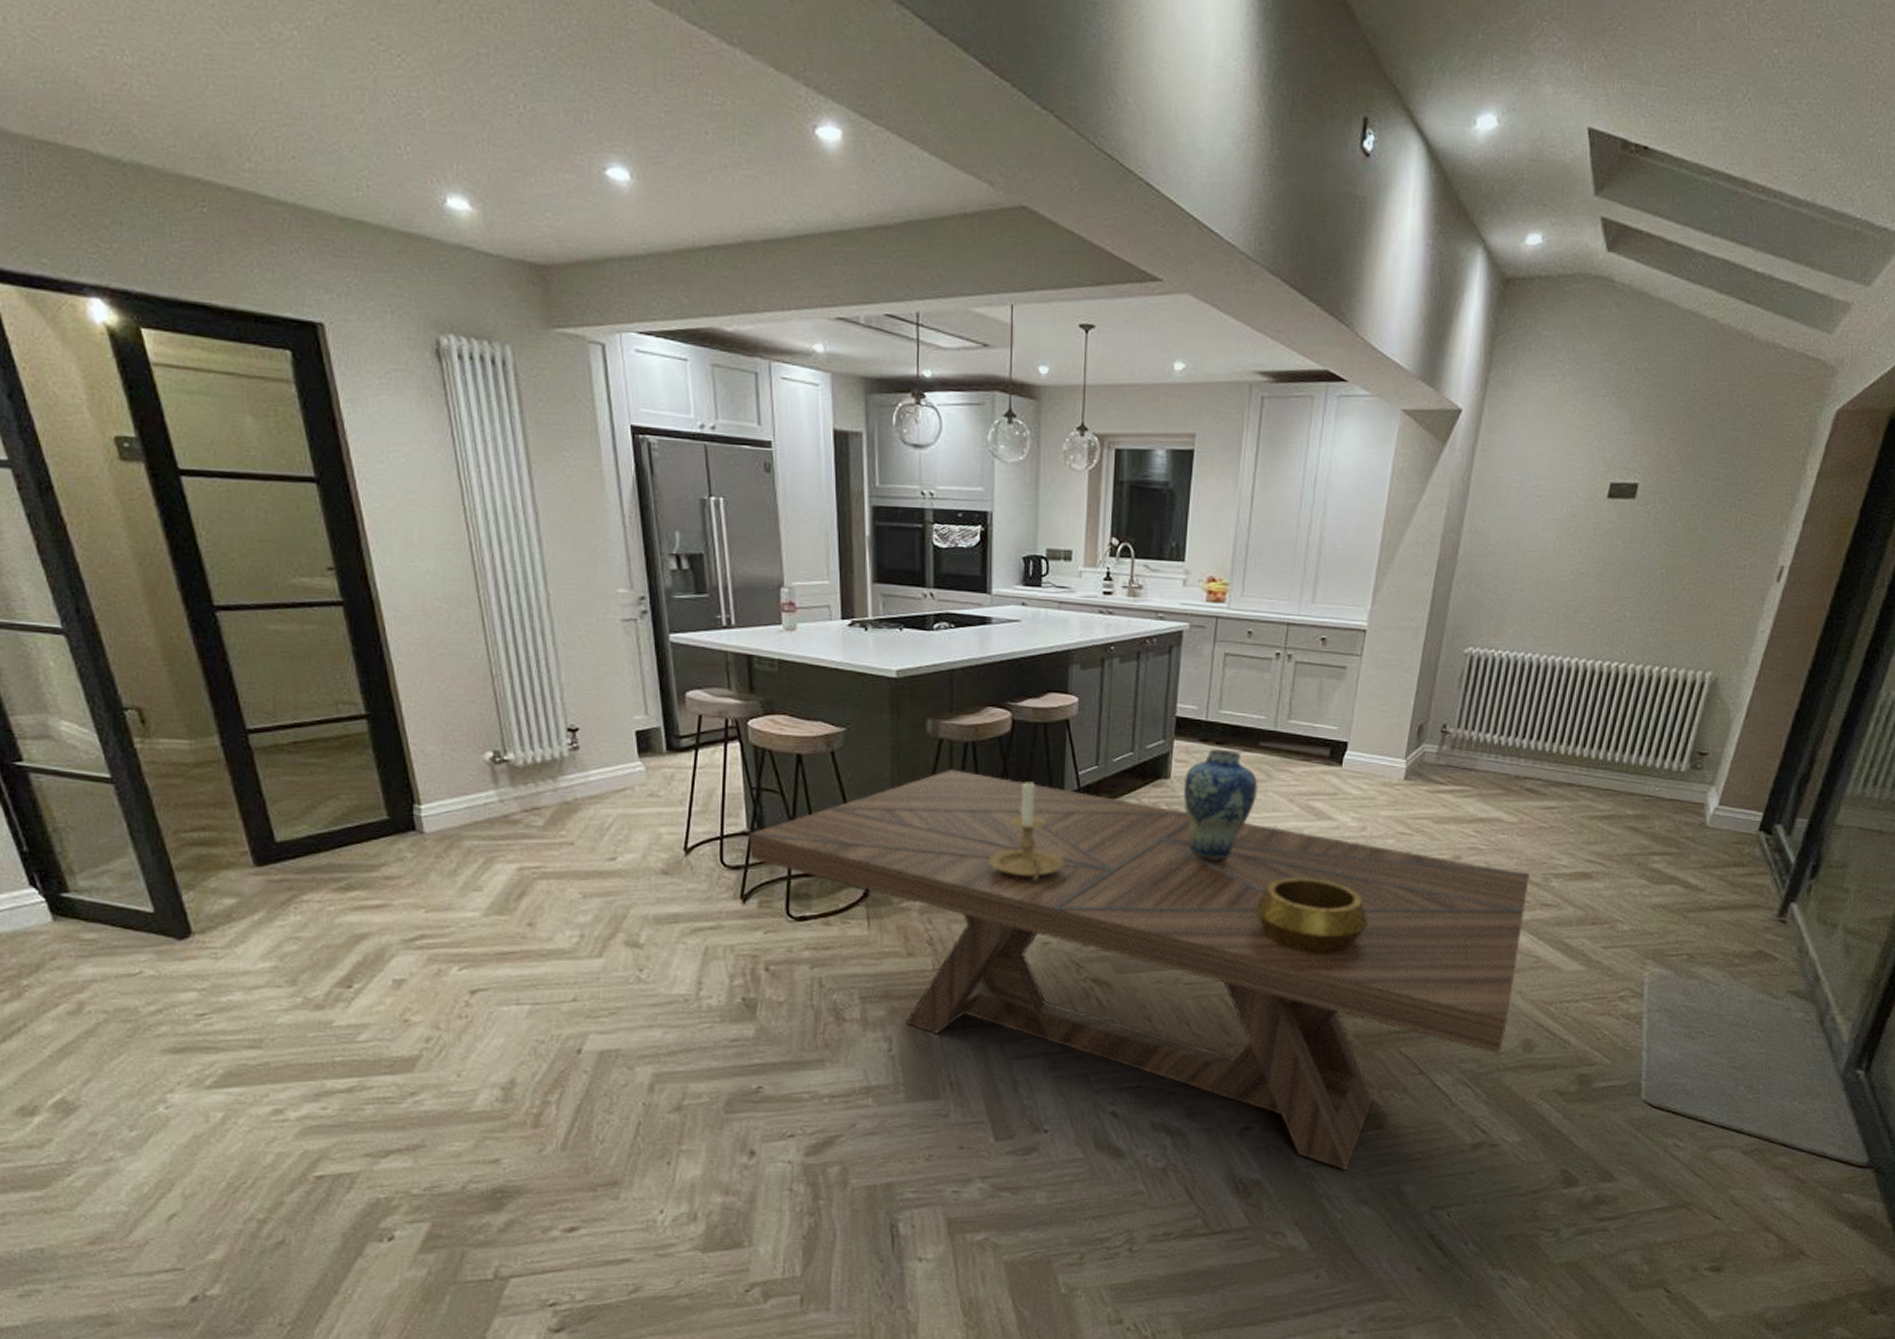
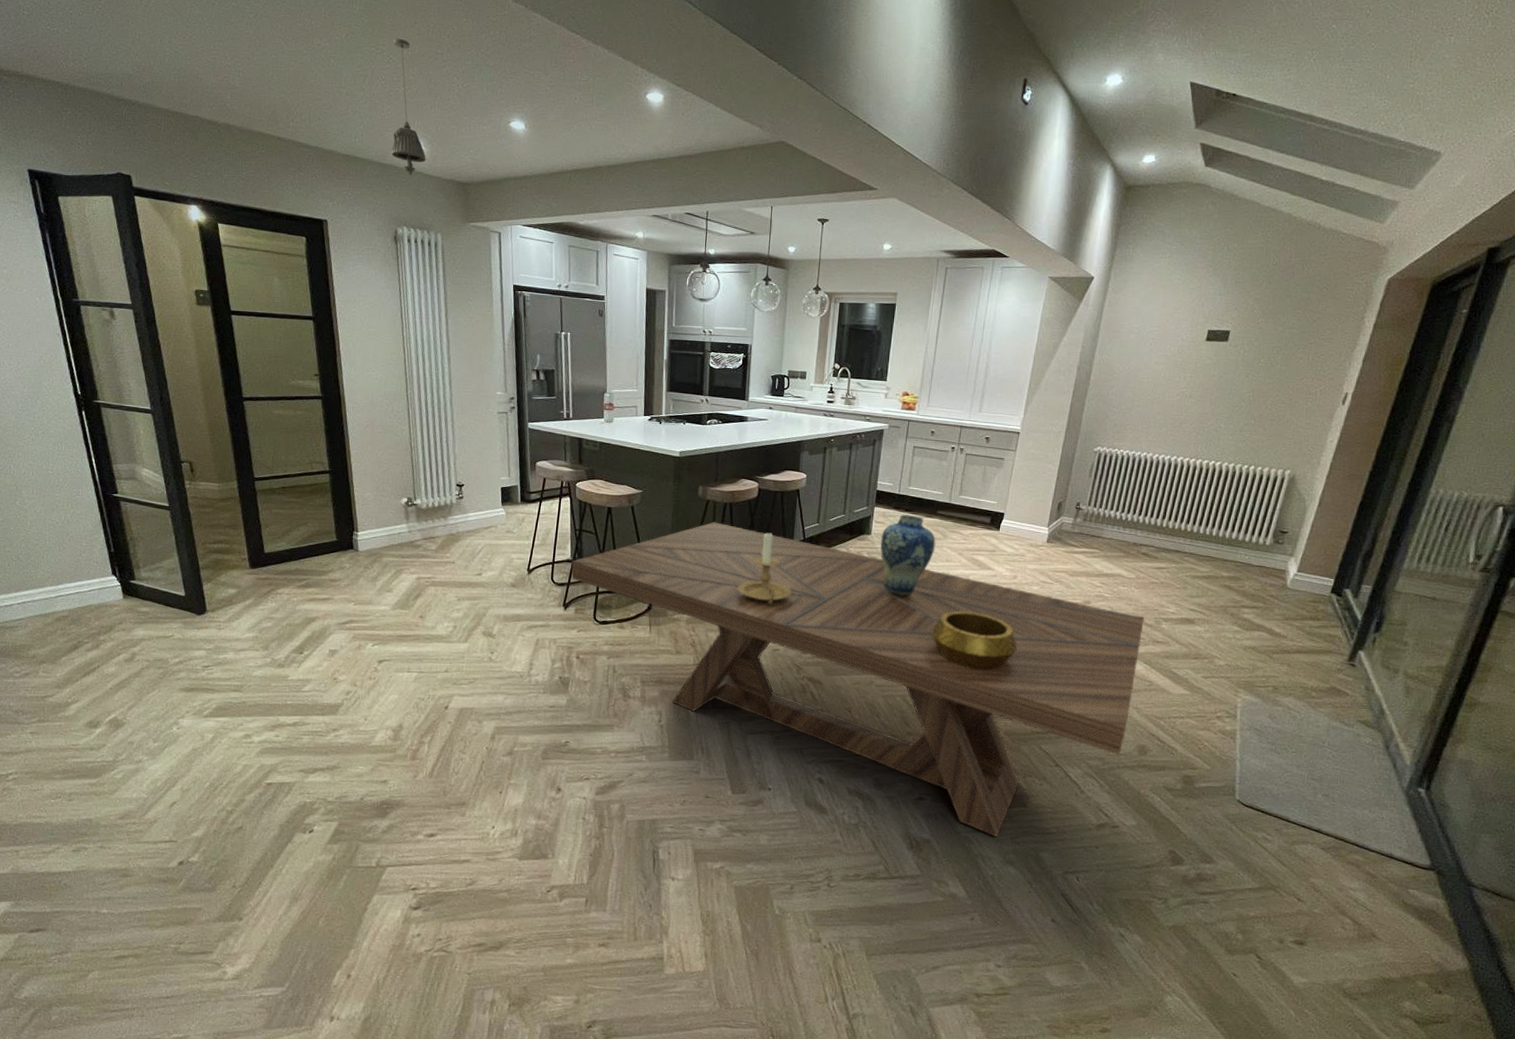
pendant light: none [406,26,476,252] -> present [391,38,426,175]

